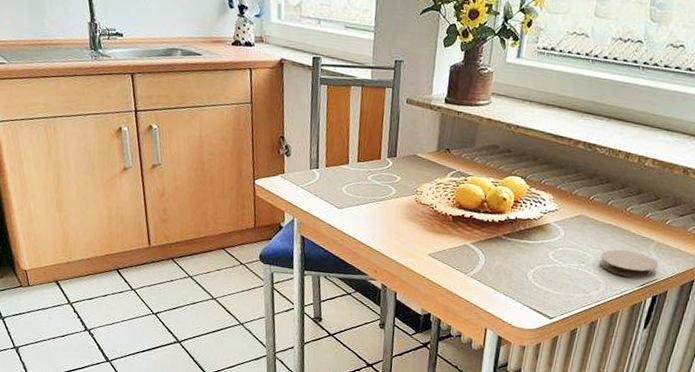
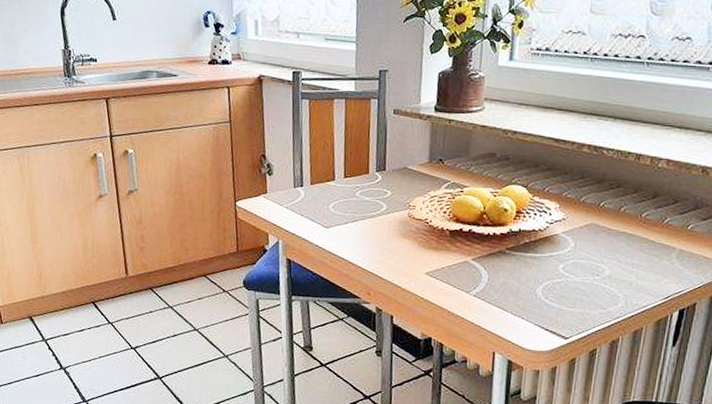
coaster: present [599,249,658,278] -> none [616,259,683,290]

